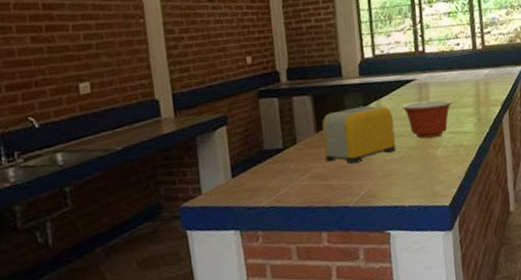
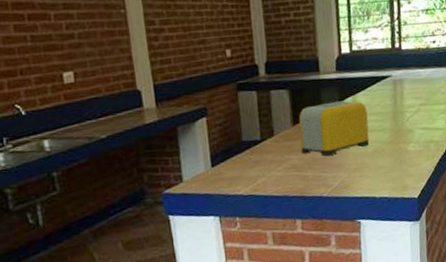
mixing bowl: present [401,100,452,139] -> none [376,96,426,134]

